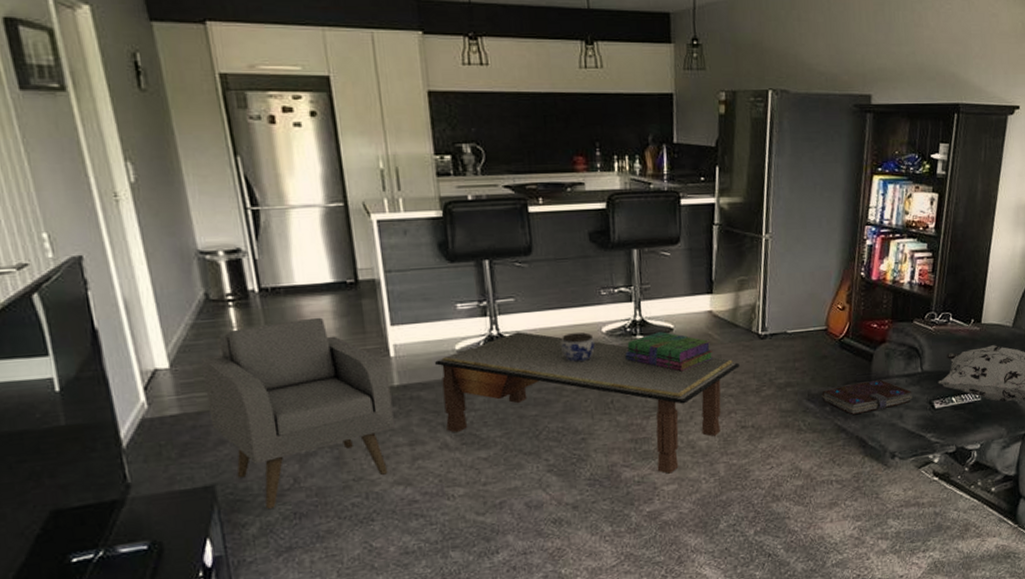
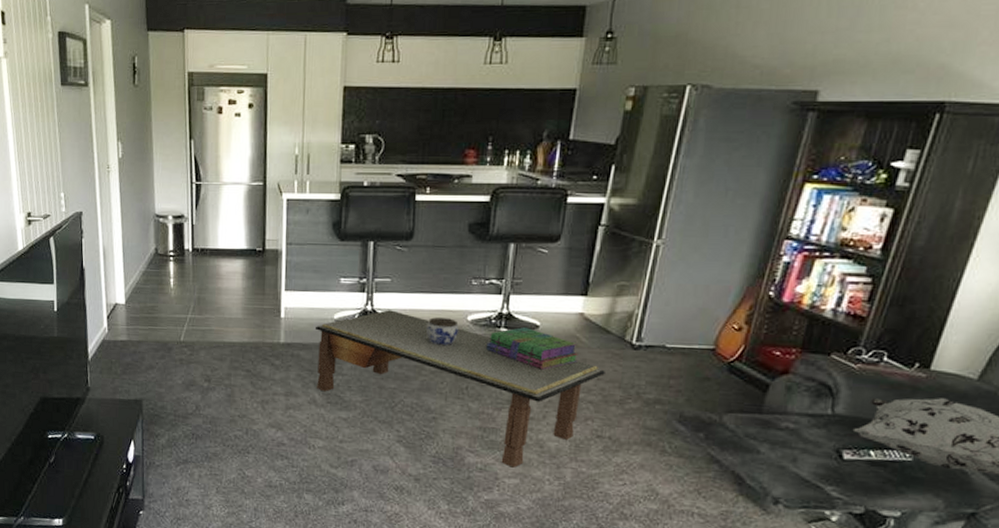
armchair: present [200,317,395,510] -> none [145,276,277,428]
book: present [822,380,912,415] -> none [696,413,815,448]

